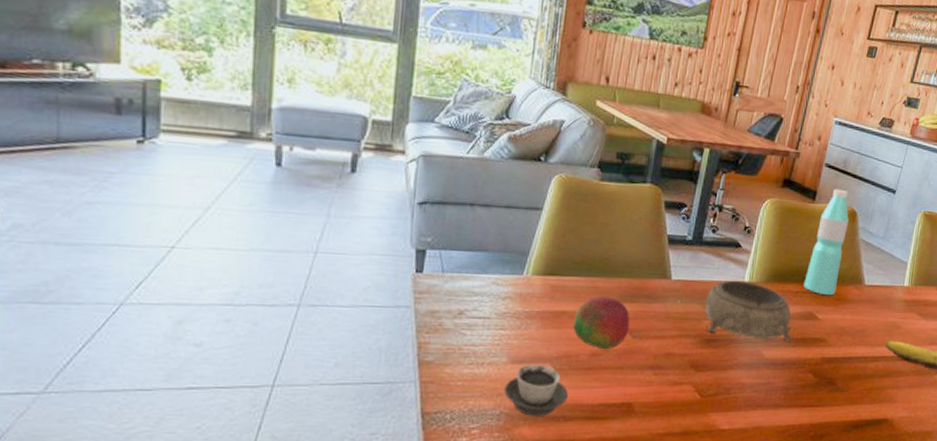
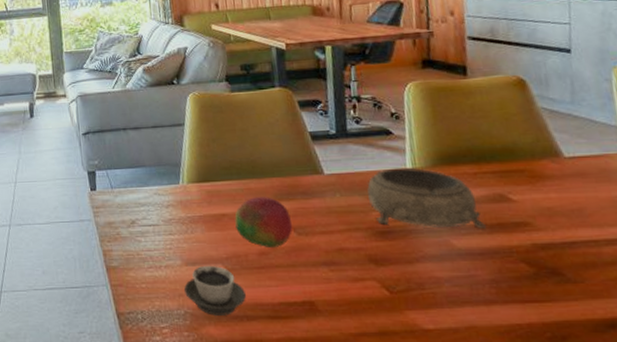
water bottle: present [803,188,849,296] -> none [479,59,527,174]

